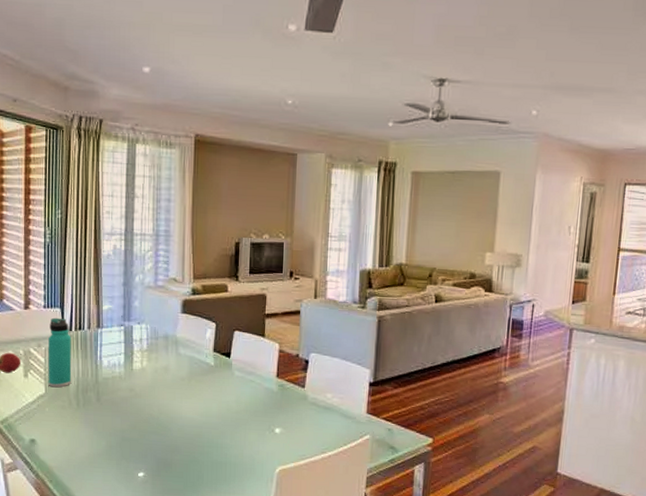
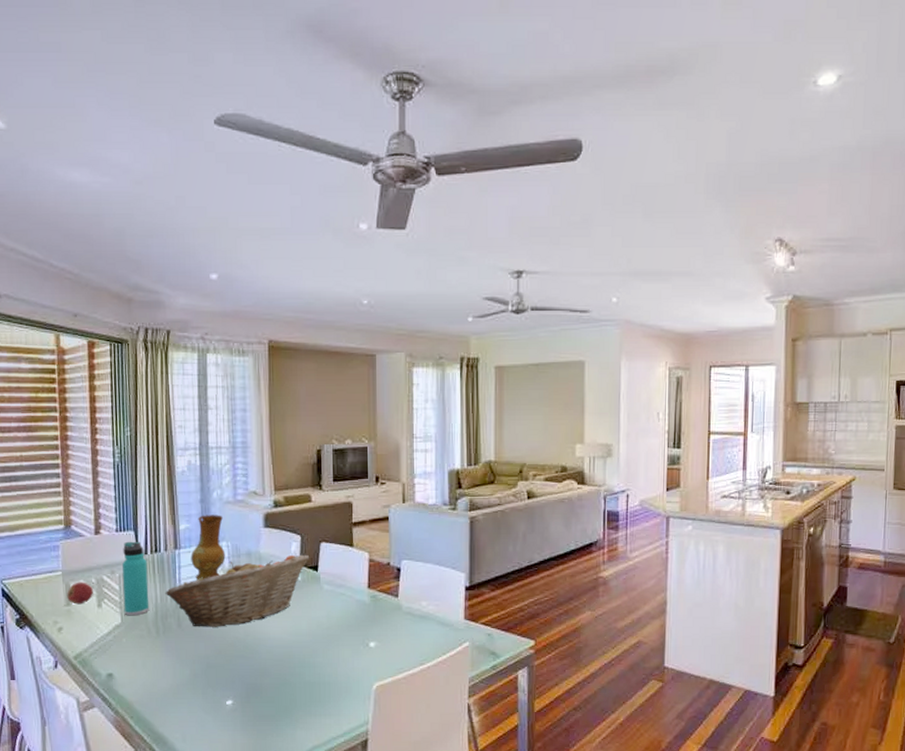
fruit basket: none [86,340,222,404] -> present [165,554,309,627]
ceramic jug: none [112,297,144,358] -> present [191,515,226,579]

